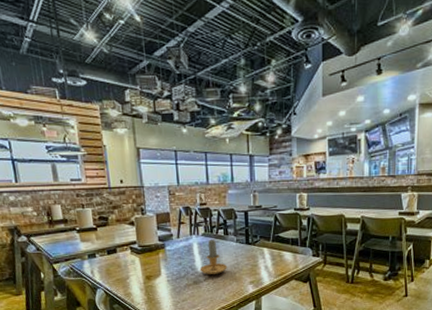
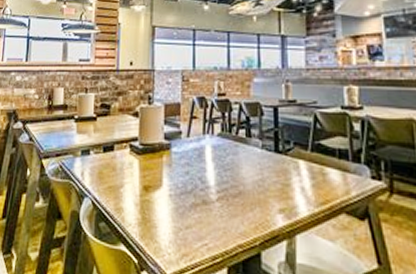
candle: present [200,239,228,275] -> none [212,142,249,194]

